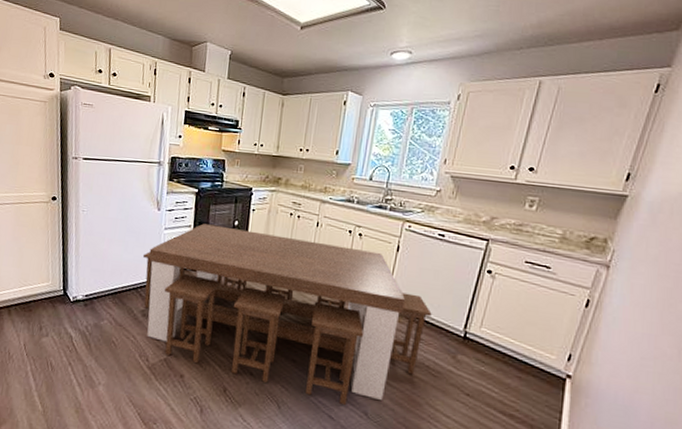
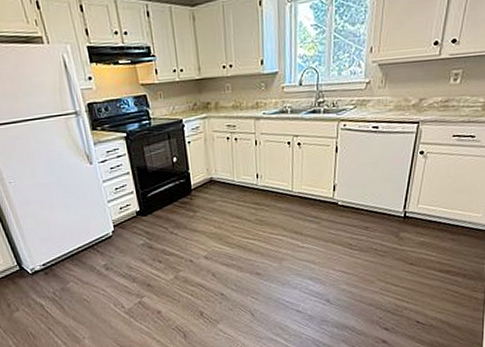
kitchen table: present [142,223,432,404] -> none [88,157,374,299]

